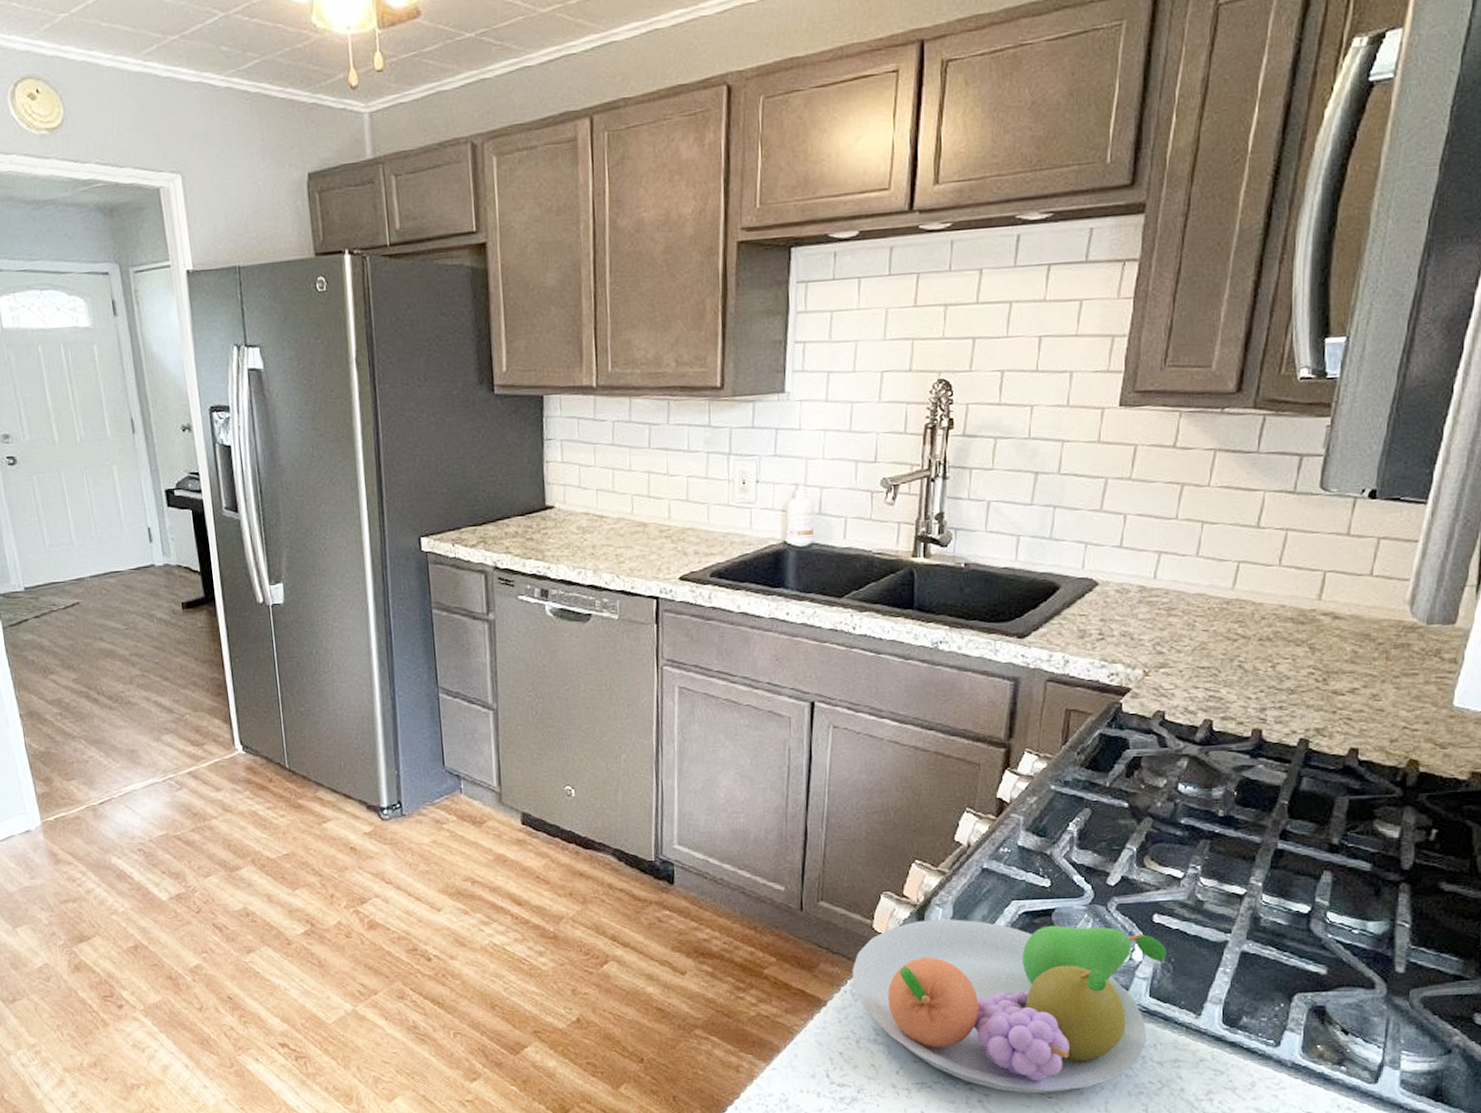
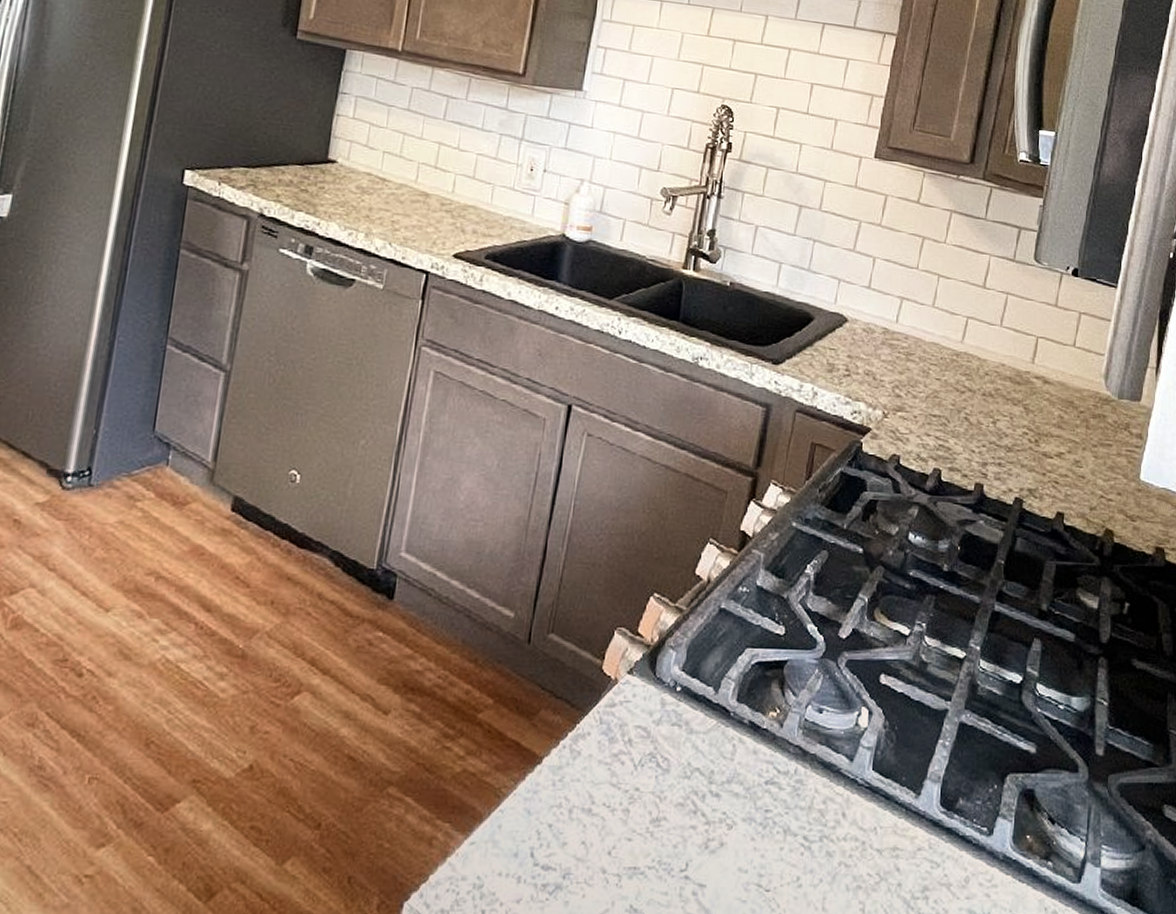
fruit bowl: present [851,919,1166,1094] -> none [573,664,891,885]

